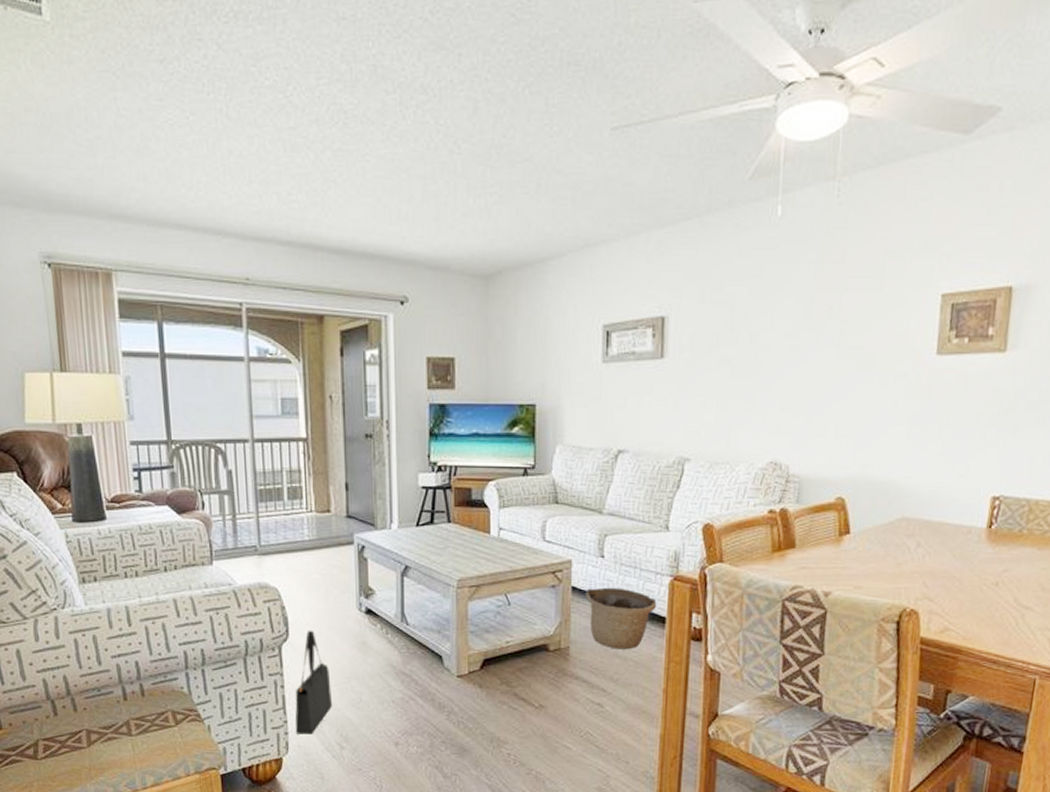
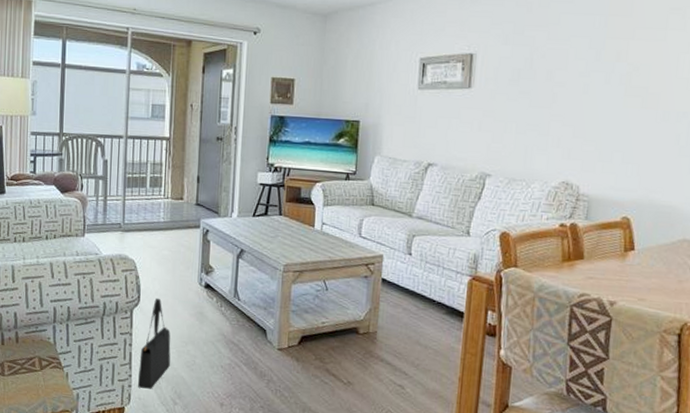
basket: present [586,587,657,650] -> none [394,281,457,339]

